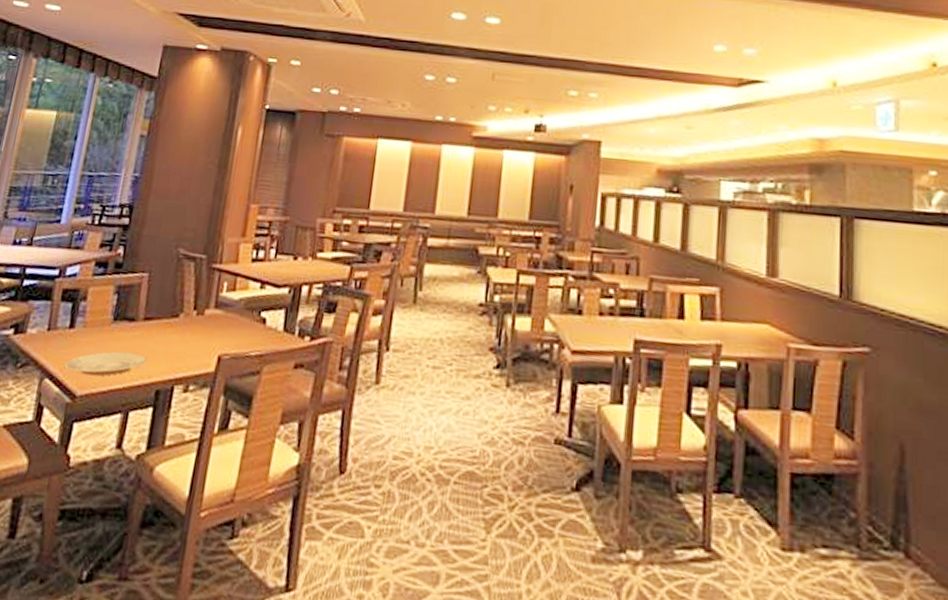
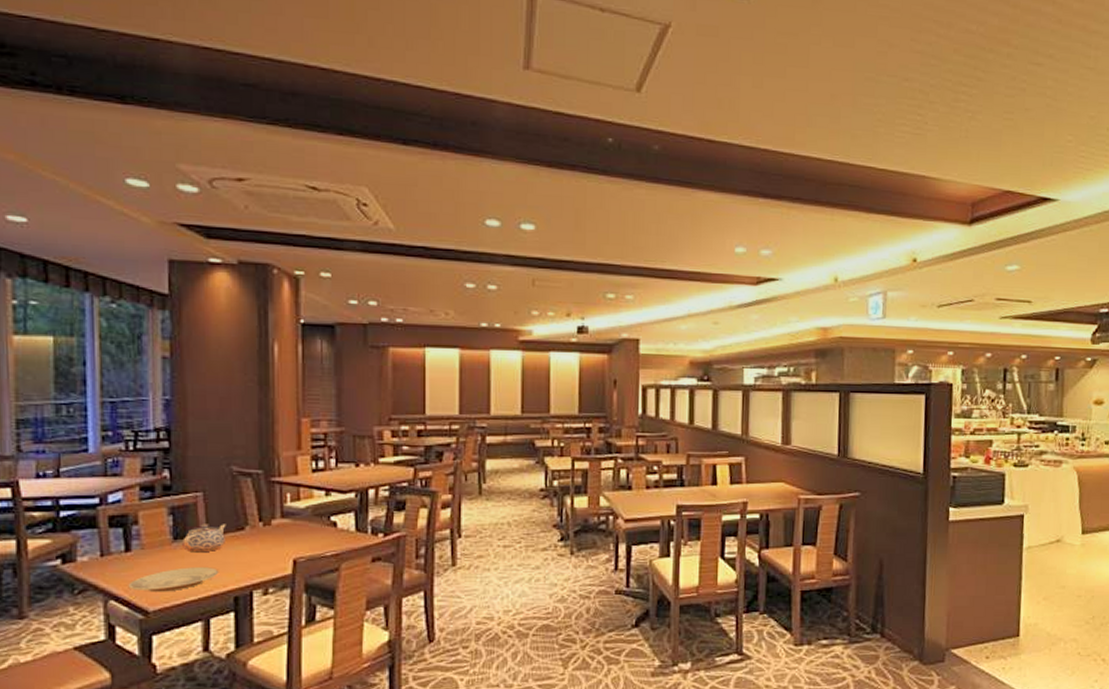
teapot: none [120,306,163,338] -> present [182,524,226,553]

